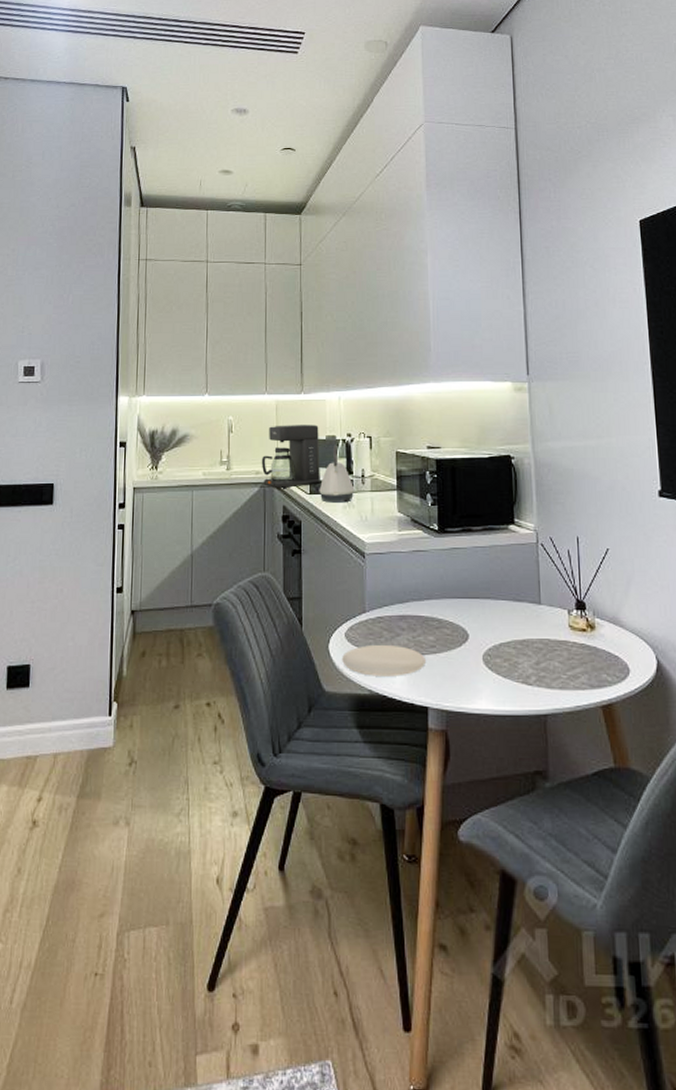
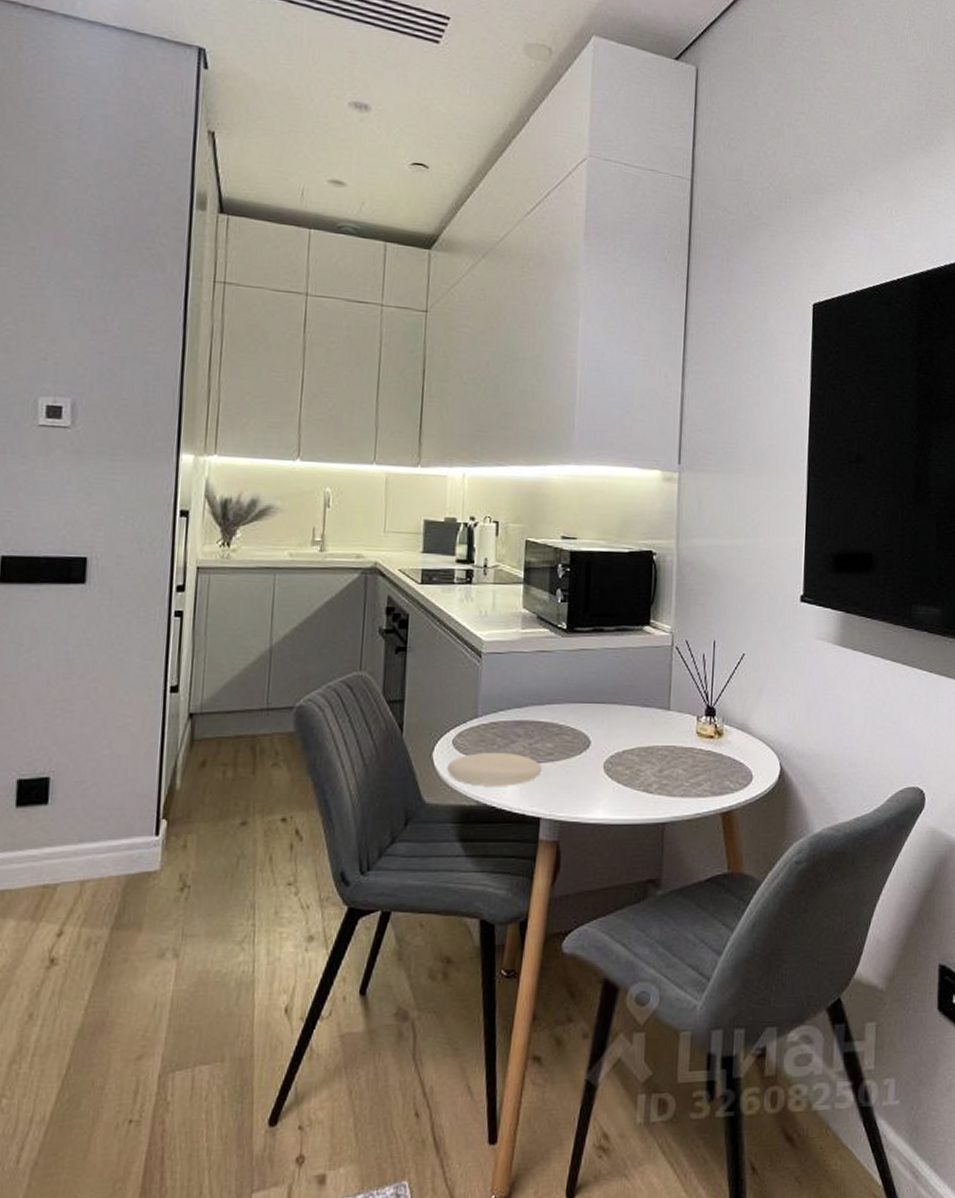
coffee maker: present [261,425,322,489] -> none [363,501,437,577]
kettle: present [319,445,355,503] -> none [432,528,475,595]

